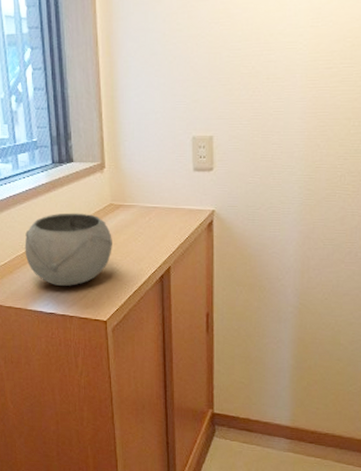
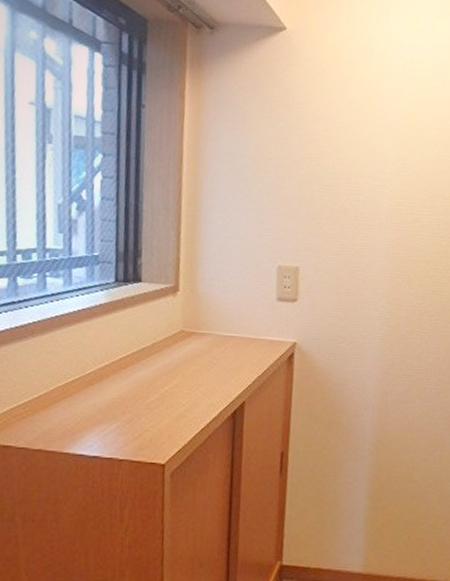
bowl: present [24,213,113,286] -> none [67,338,181,424]

